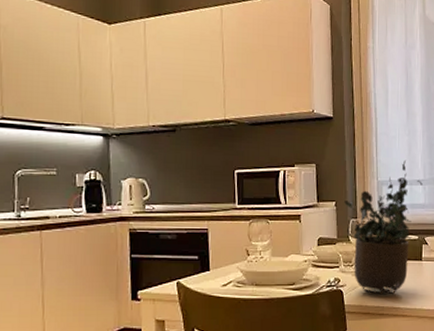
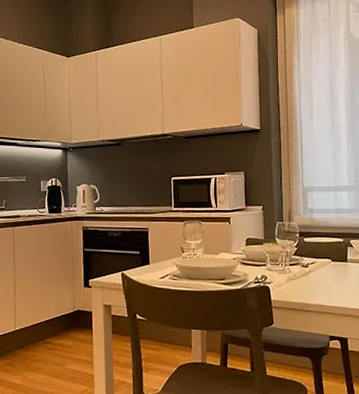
potted plant: present [344,159,422,295] -> none [271,167,347,293]

